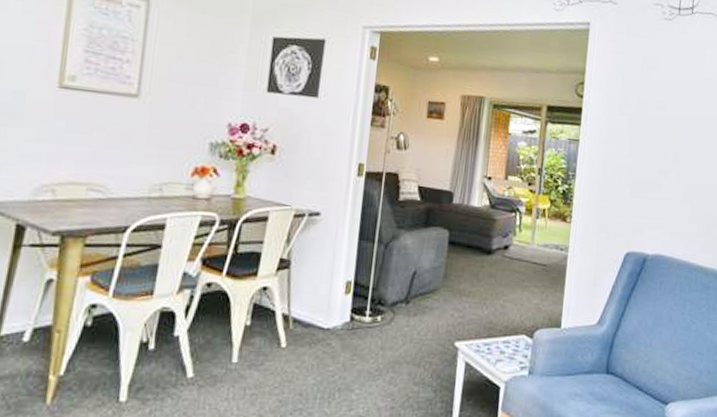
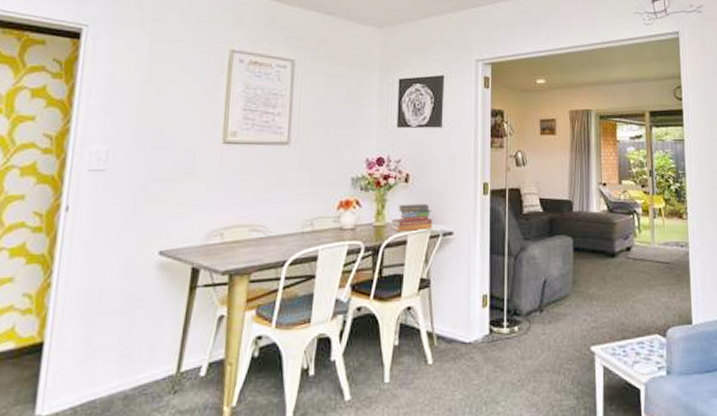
books: none [250,178,298,208] -> present [390,204,432,232]

